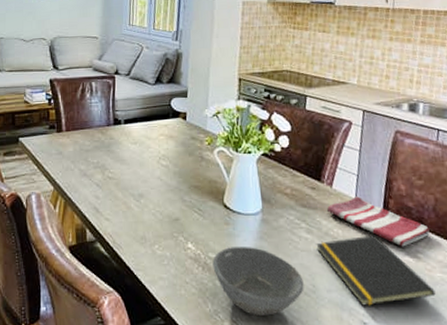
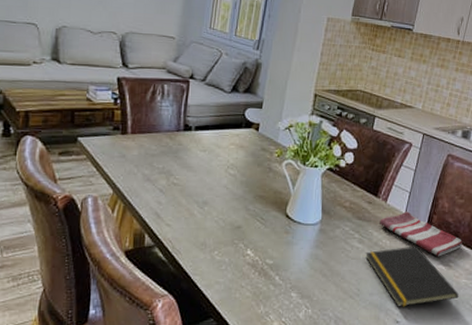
bowl: present [212,247,304,316] -> none [269,254,350,316]

